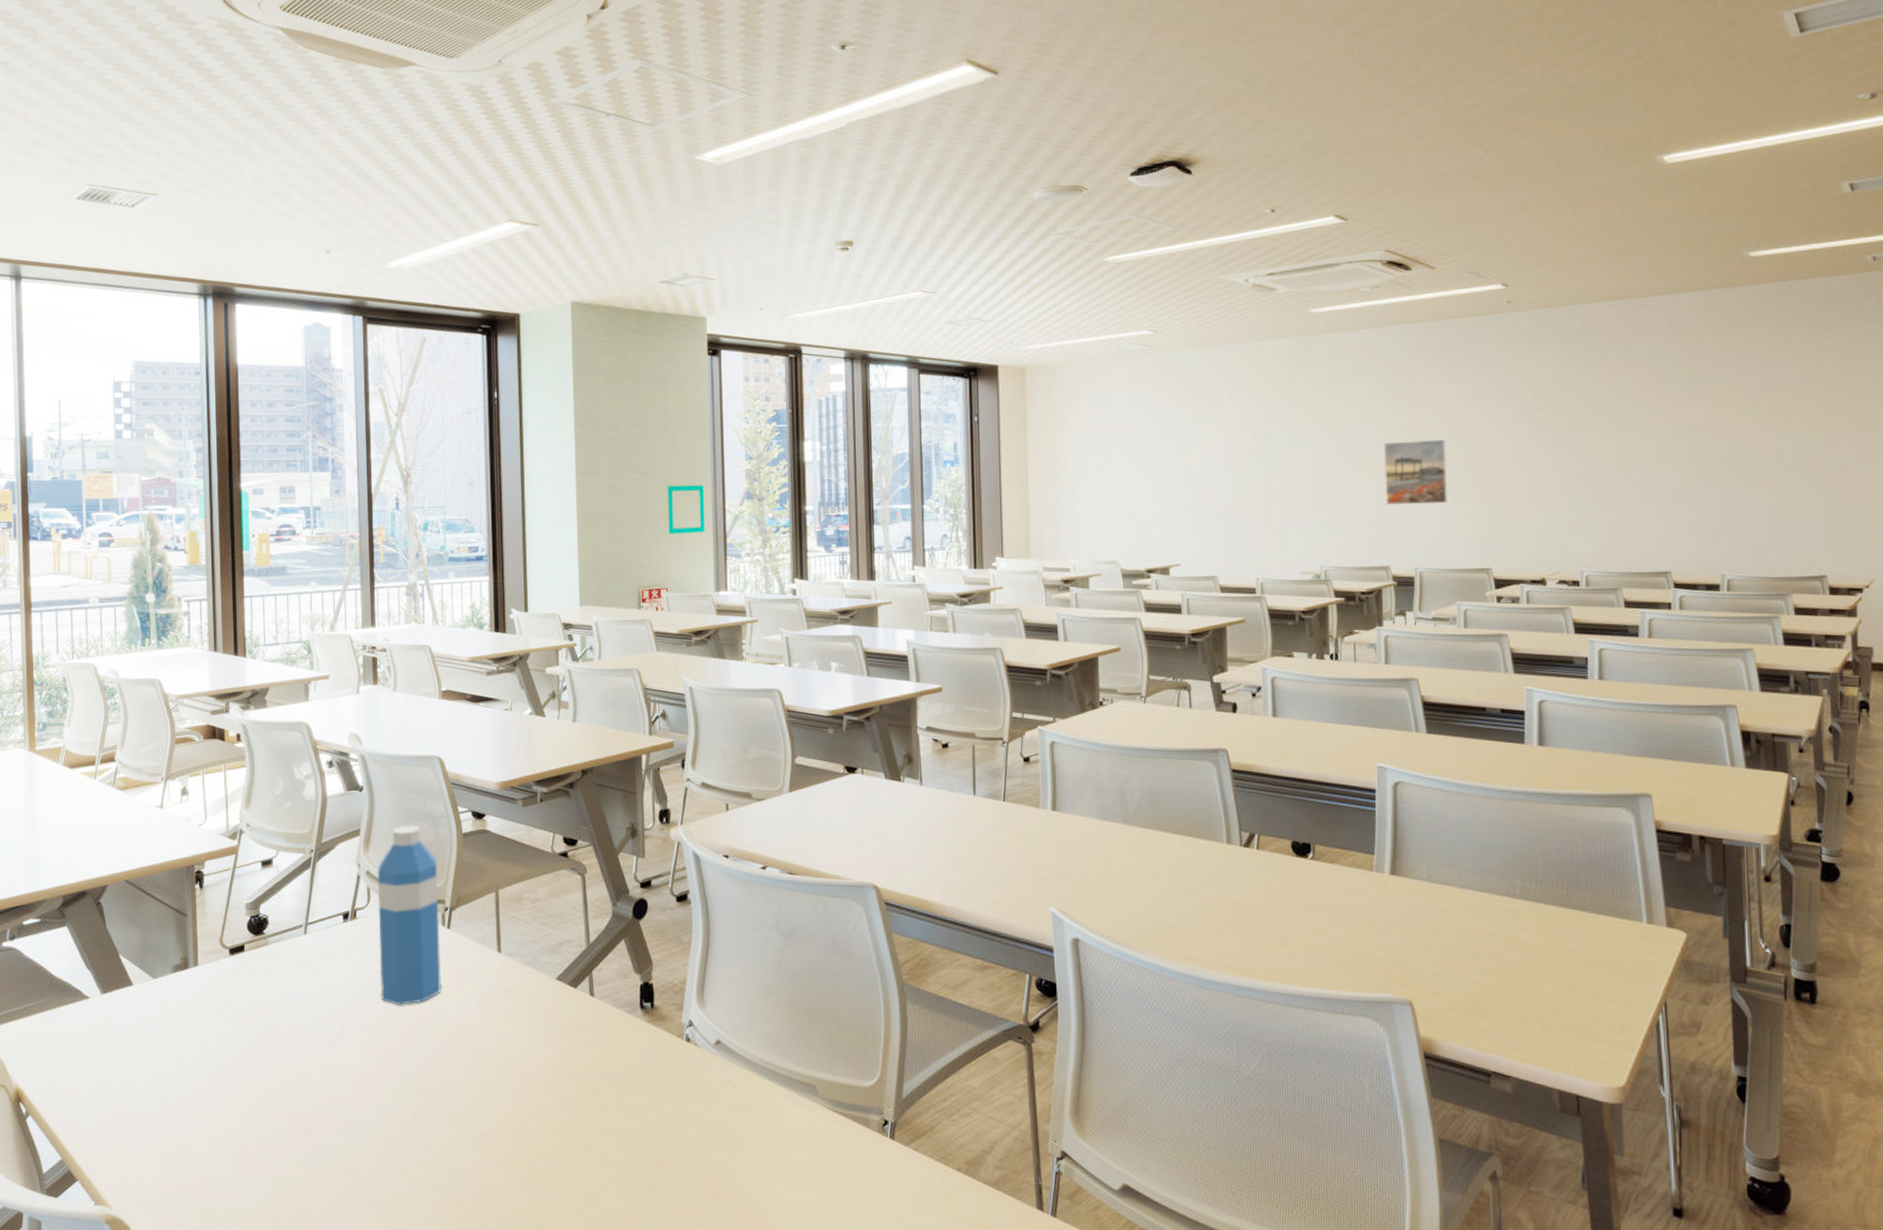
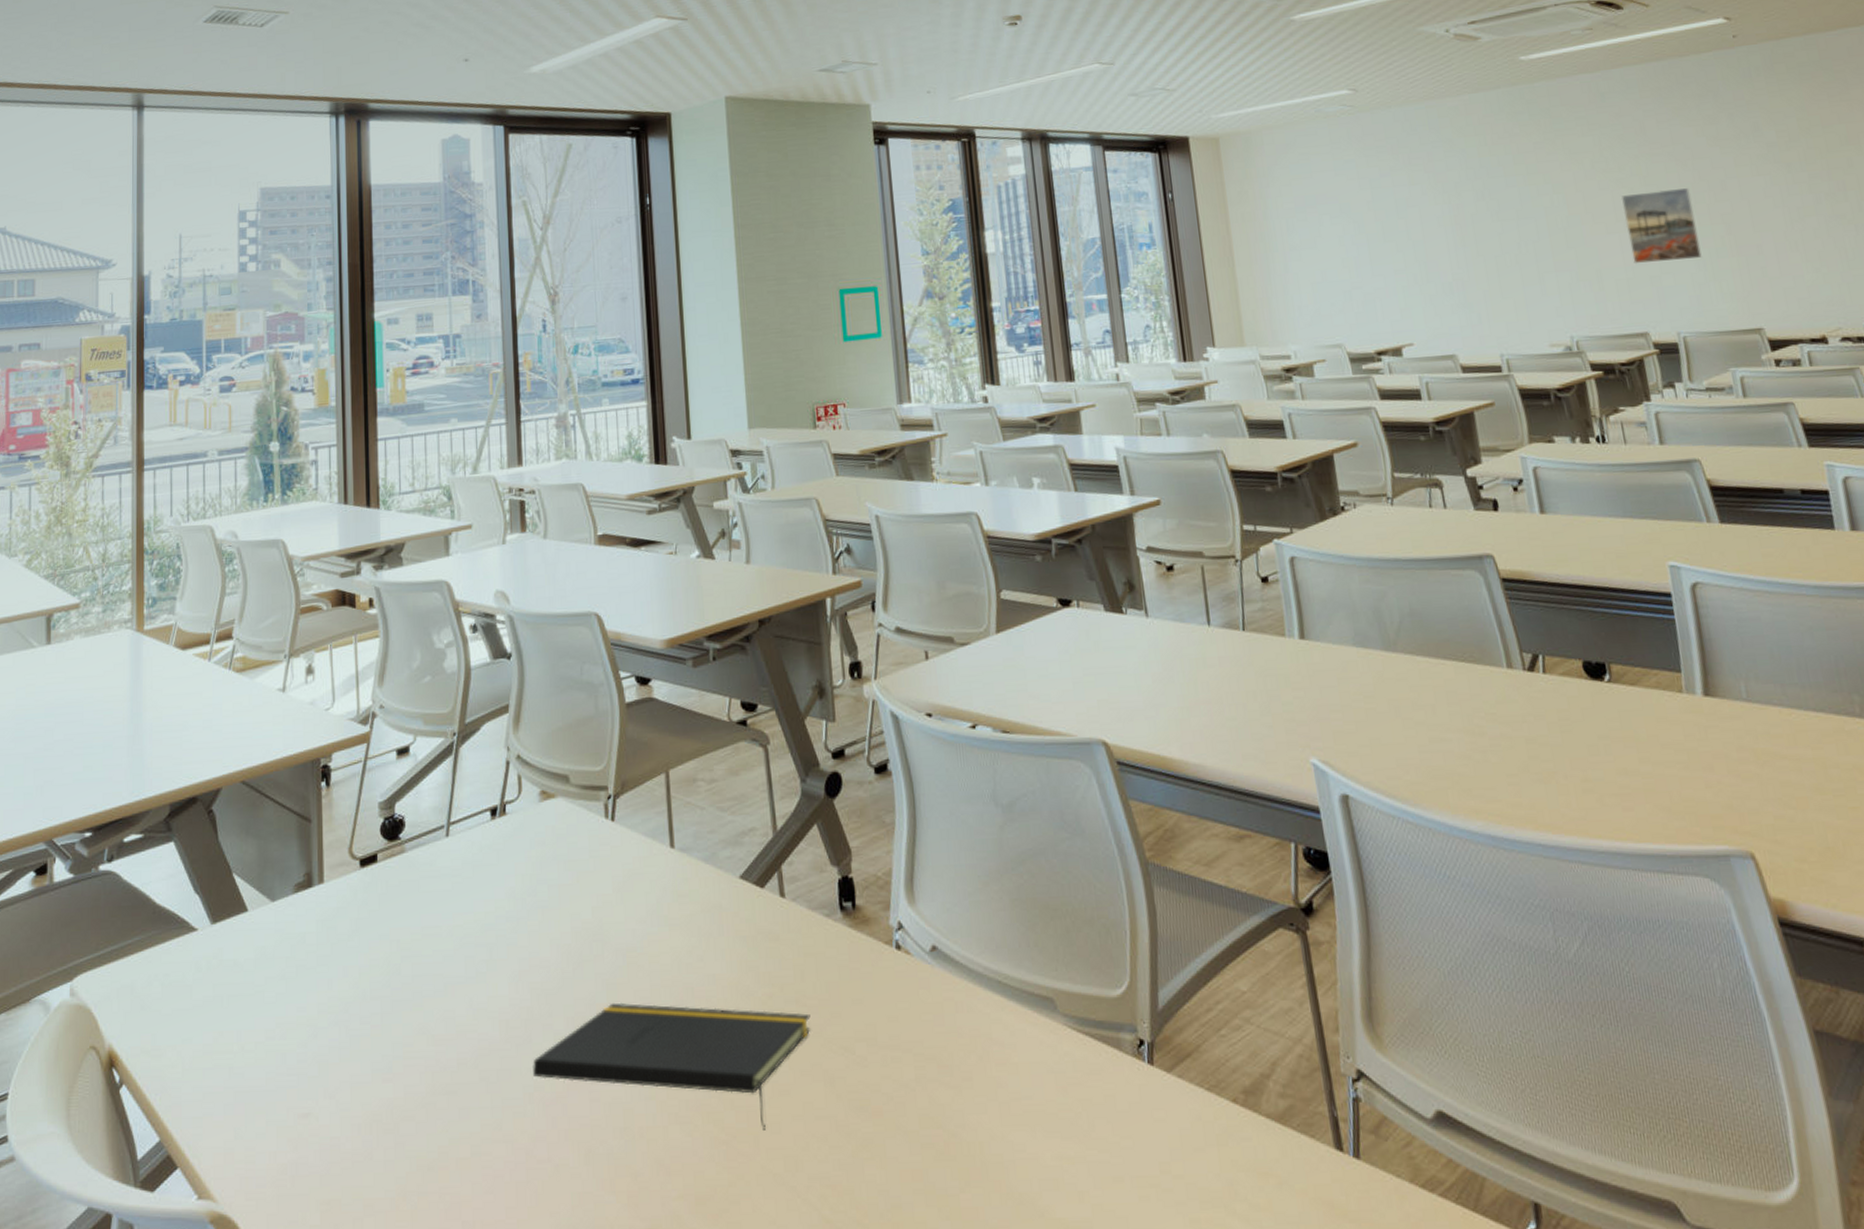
notepad: none [376,1071,611,1174] -> present [533,1002,810,1130]
water bottle: present [377,824,441,1005] -> none [529,695,606,920]

